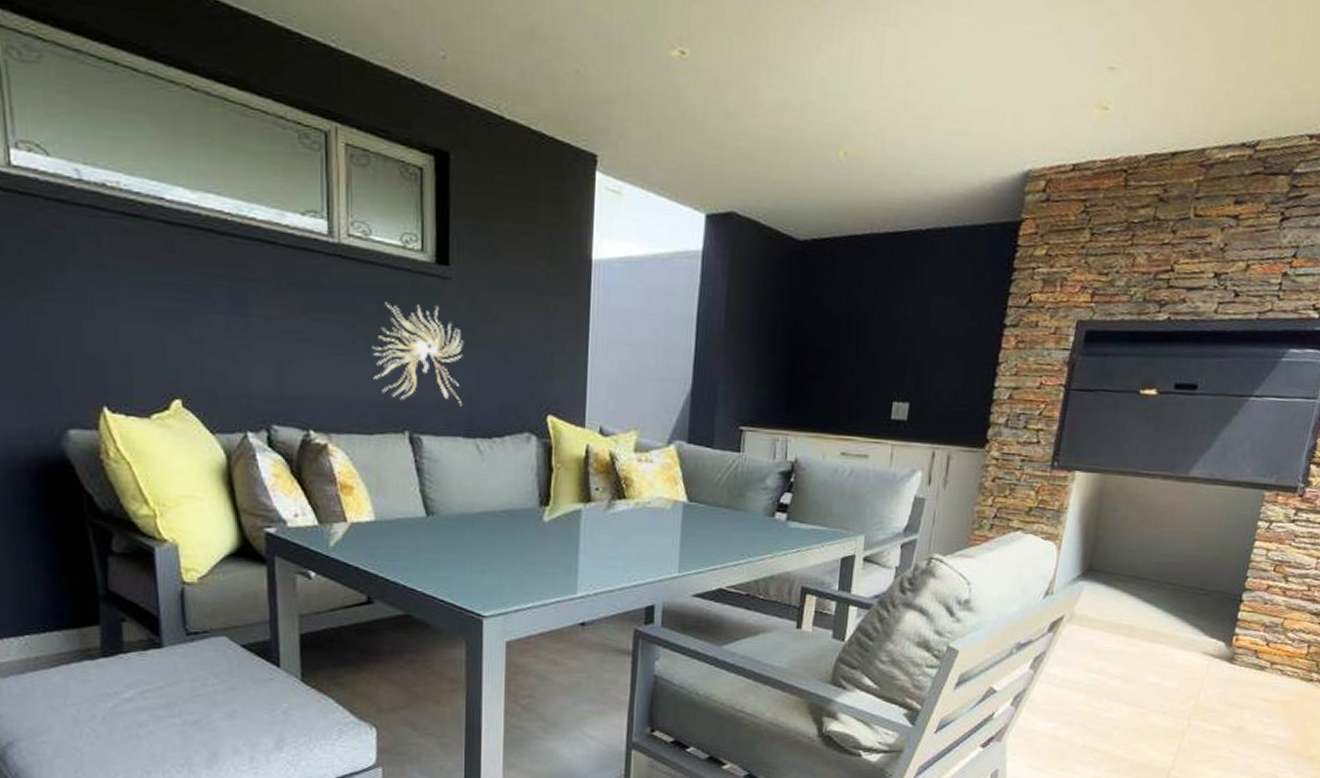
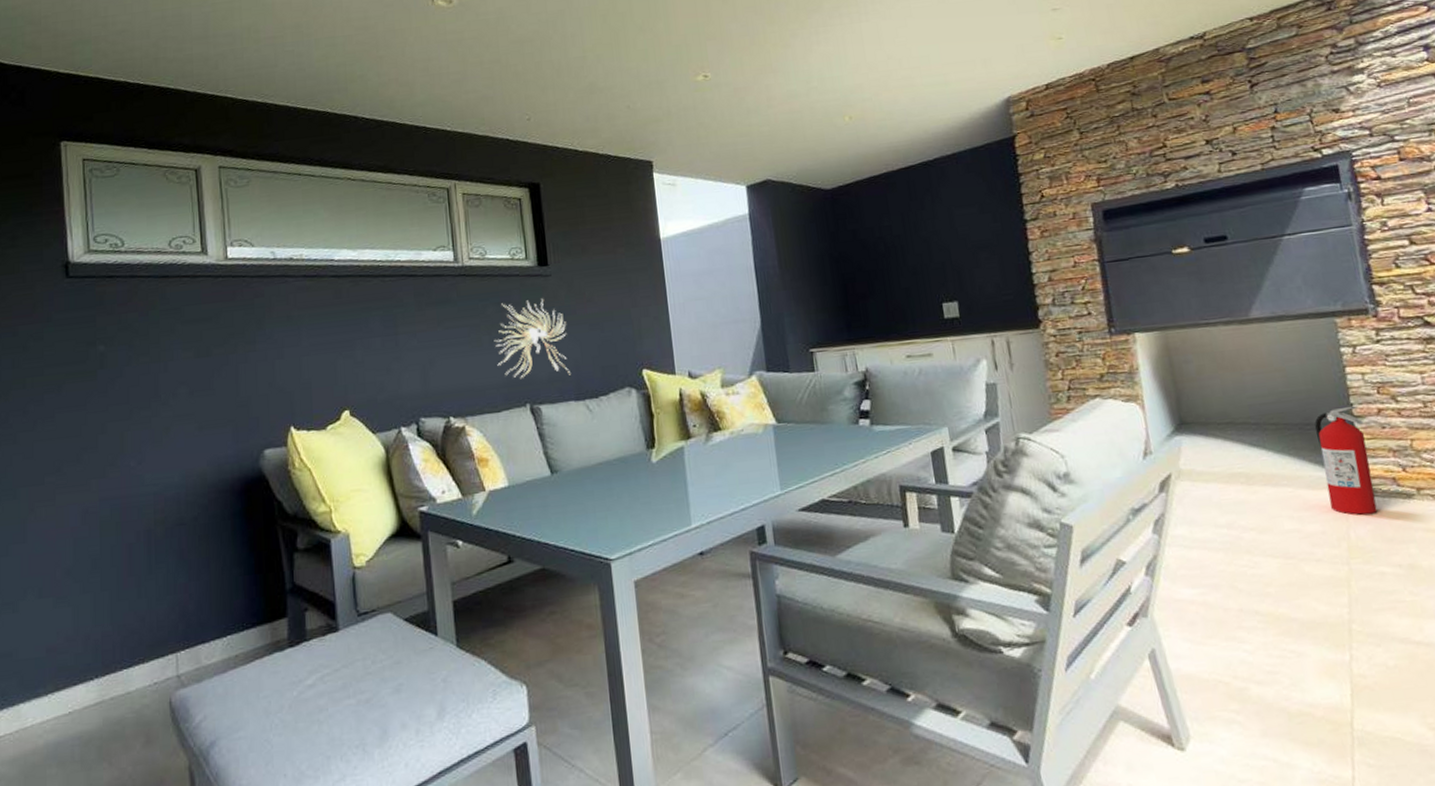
fire extinguisher: none [1192,578,1251,679] -> present [1314,405,1378,515]

